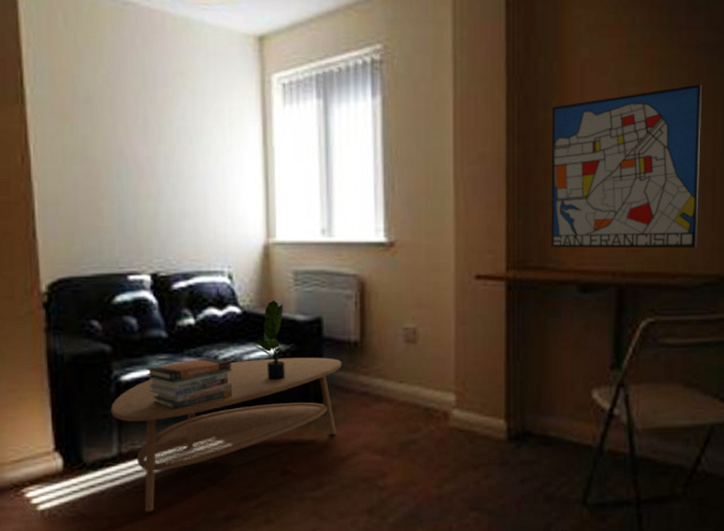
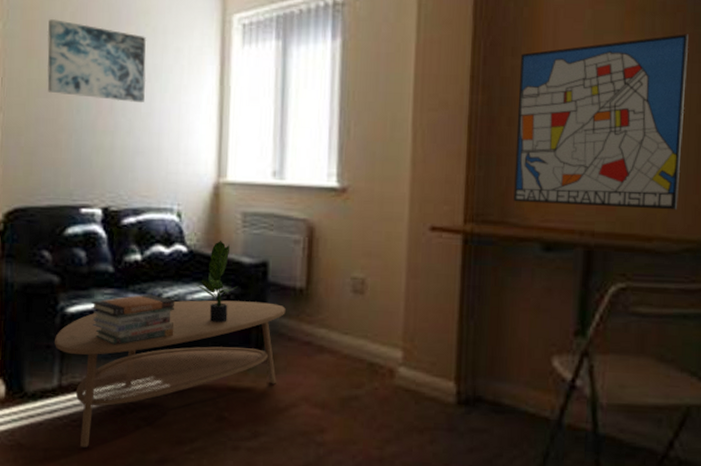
wall art: none [79,82,188,167] -> present [47,18,147,103]

